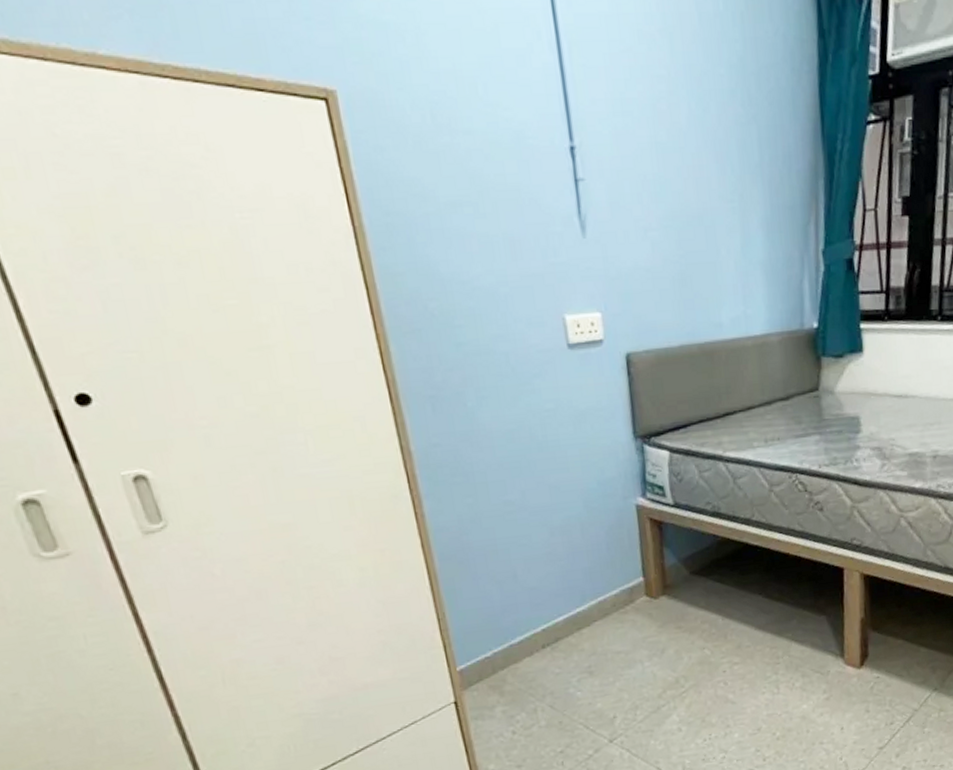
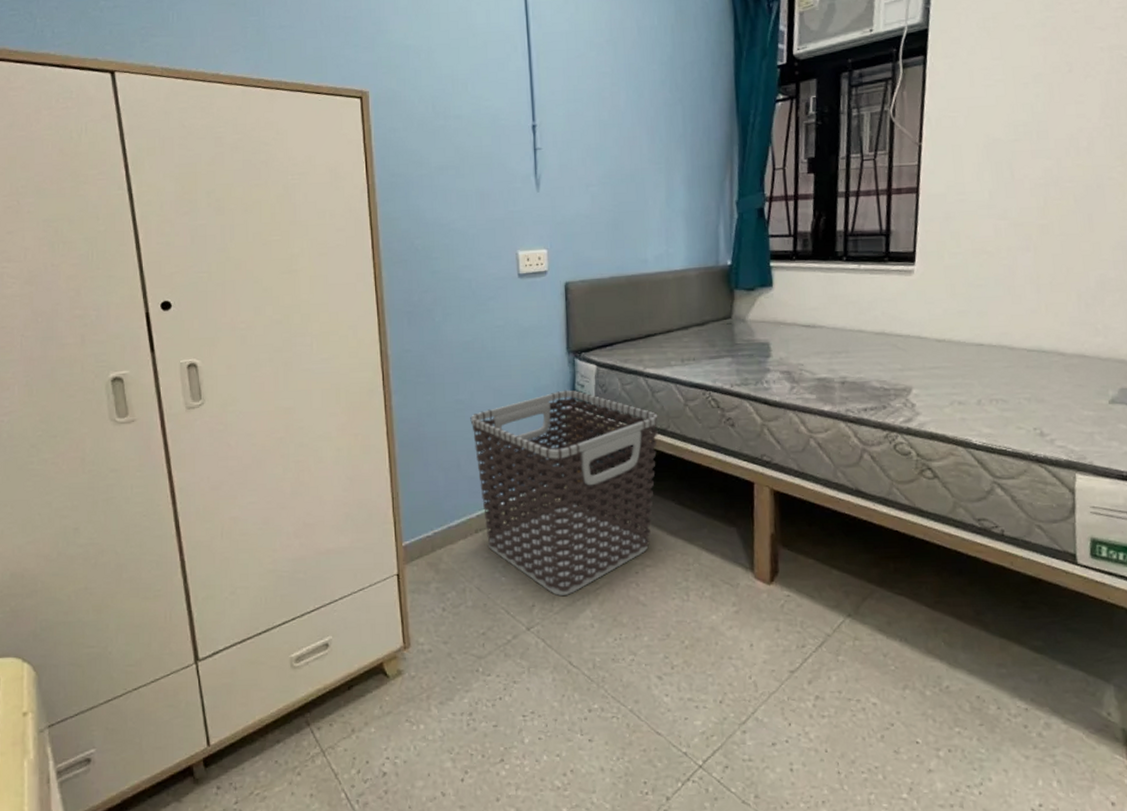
clothes hamper: none [523,481,742,704] -> present [470,390,658,596]

